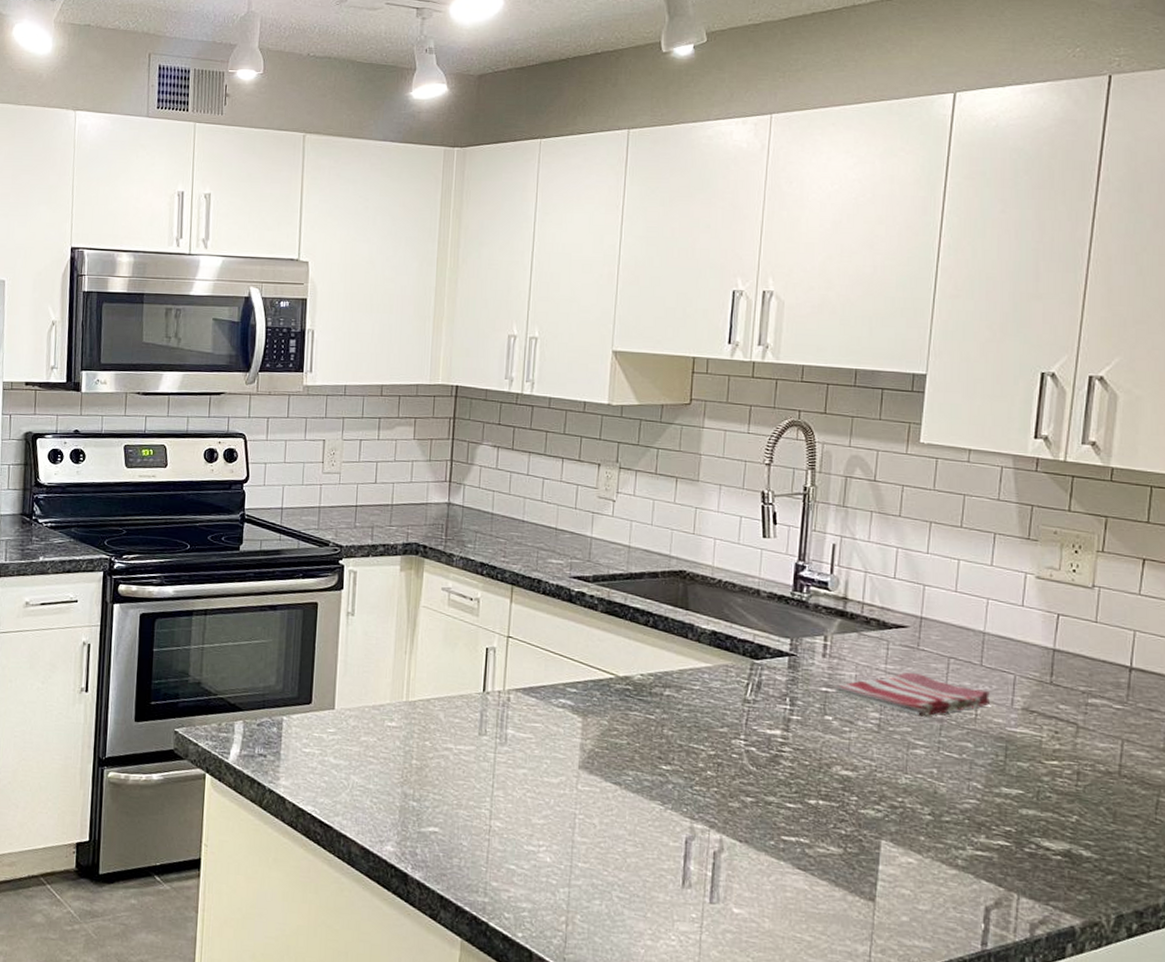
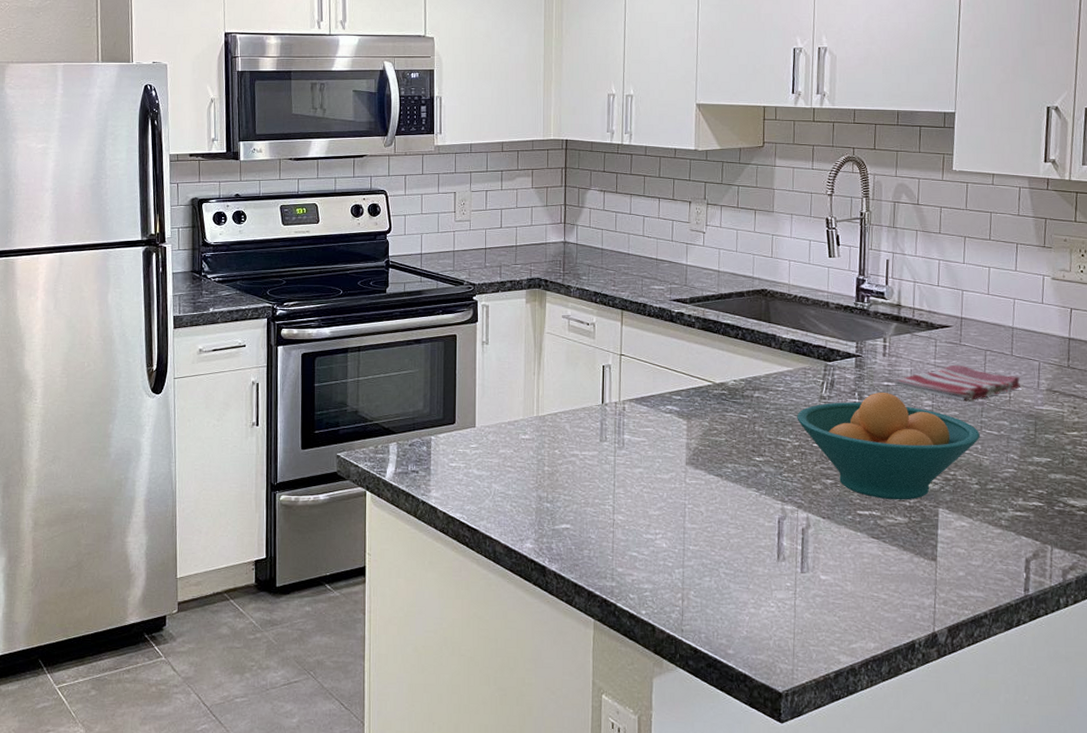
fruit bowl: none [714,698,936,828] -> present [797,392,980,500]

